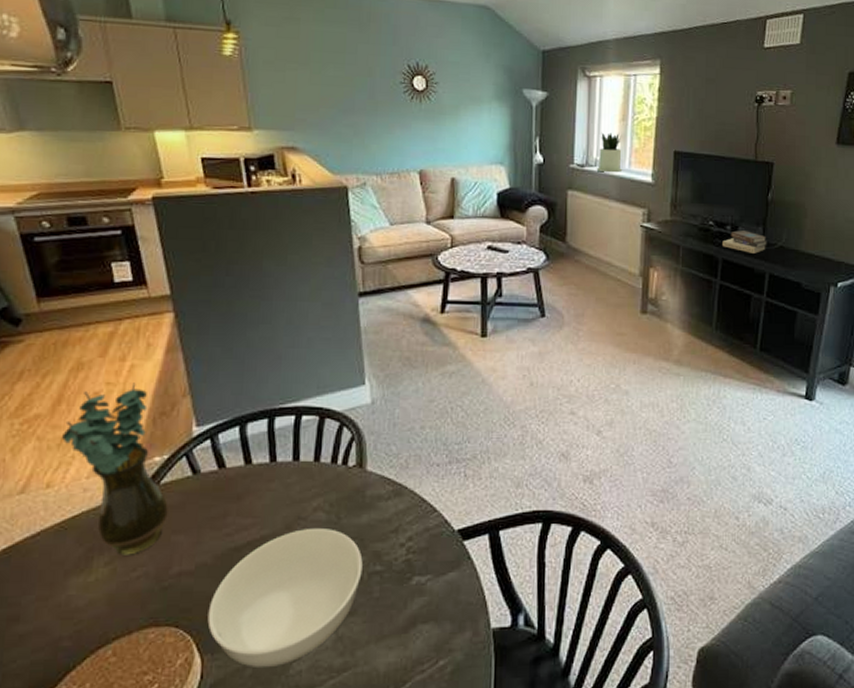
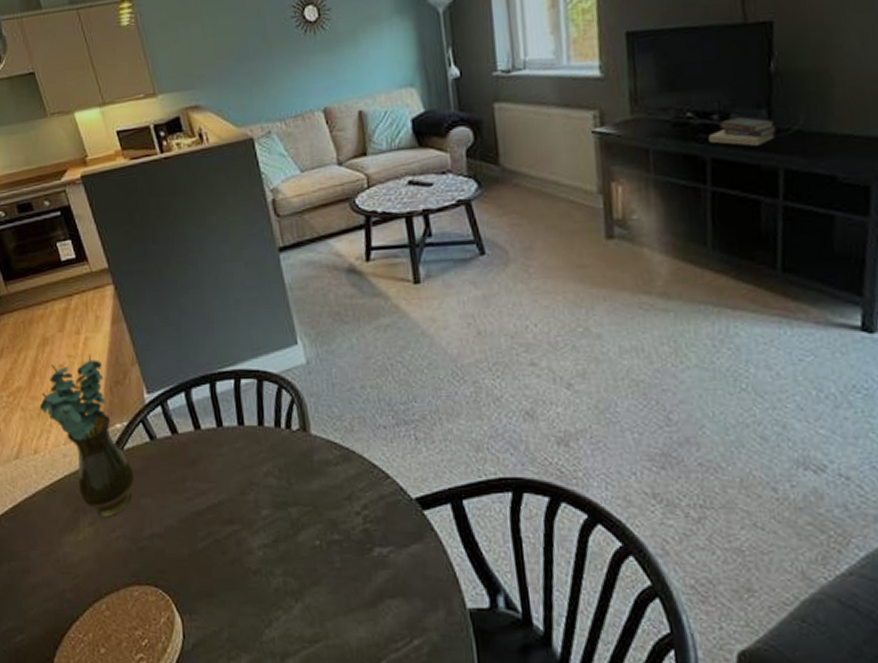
bowl: present [207,527,363,669] -> none [181,493,321,633]
planter: present [596,132,623,173] -> none [526,23,560,75]

